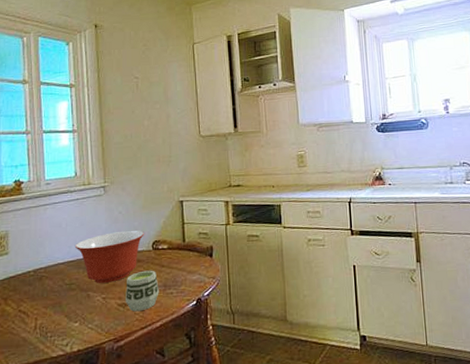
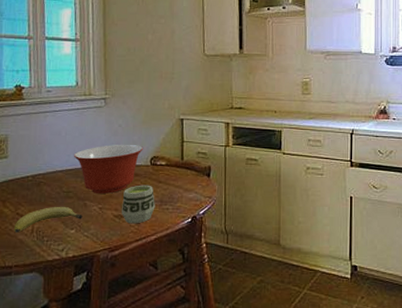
fruit: none [16,299,86,331] -> present [13,206,83,233]

